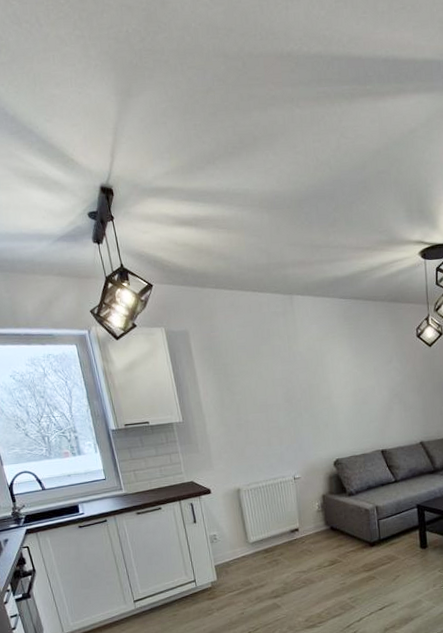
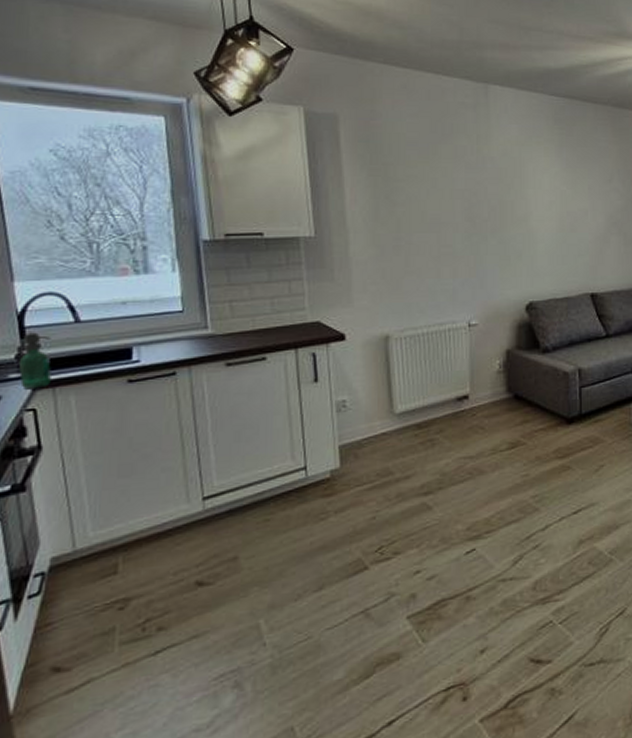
soap dispenser: none [14,497,35,535] -> present [18,332,53,390]

